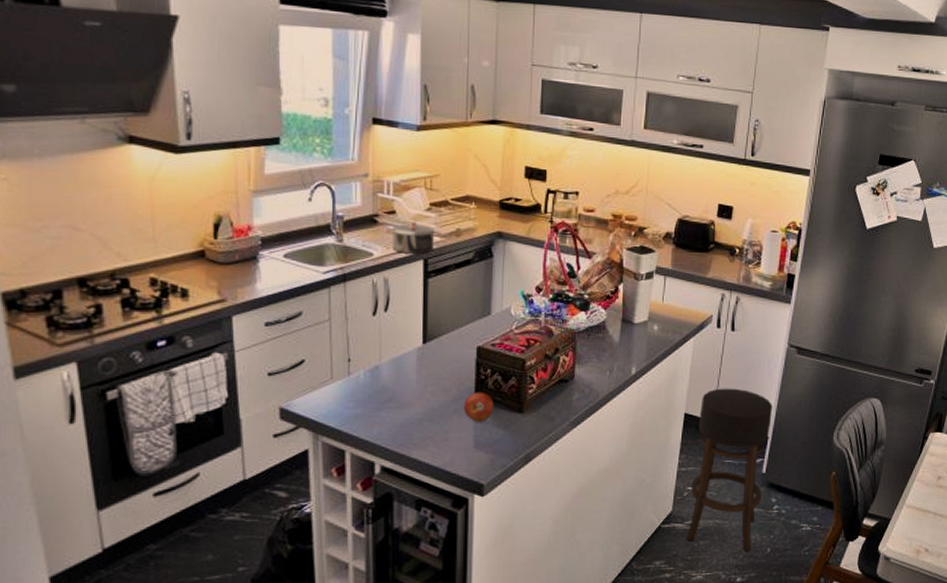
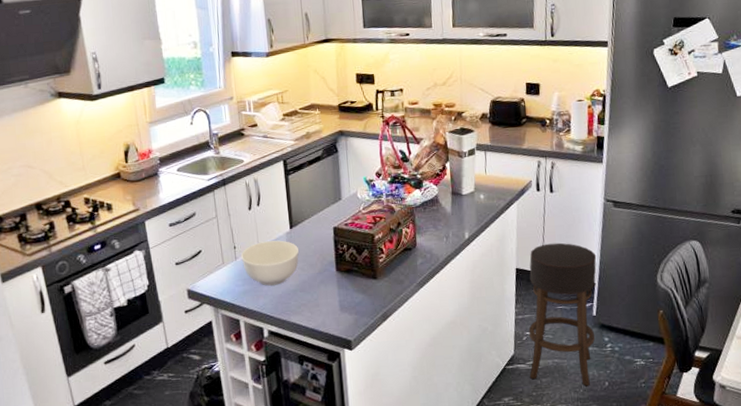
bowl: none [356,356,432,411] -> present [241,240,299,286]
cooking pot: present [384,221,442,254] -> none [250,131,295,158]
fruit: present [464,392,494,422] -> none [328,264,353,289]

